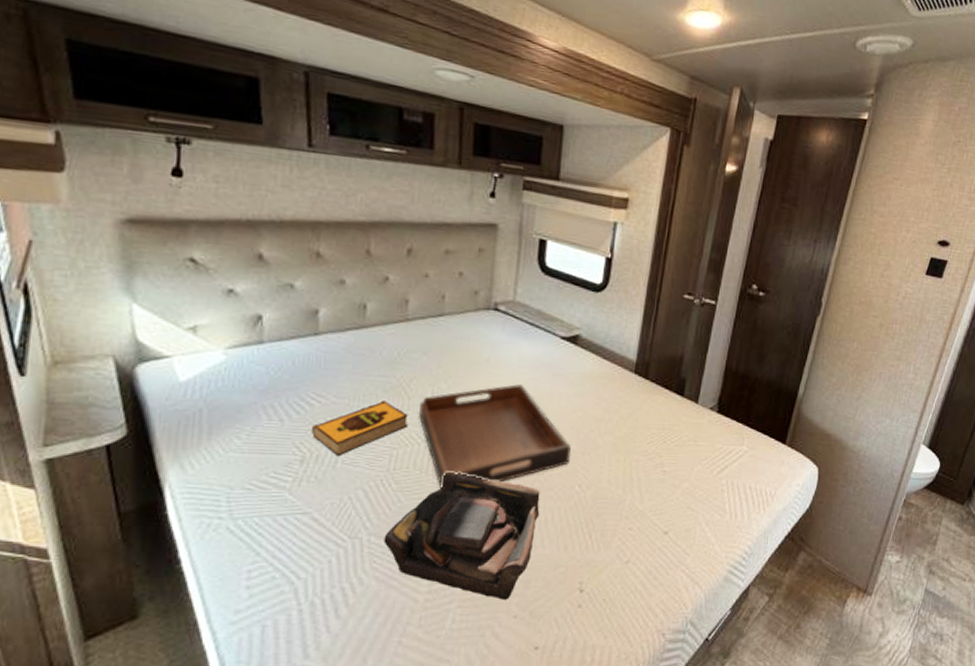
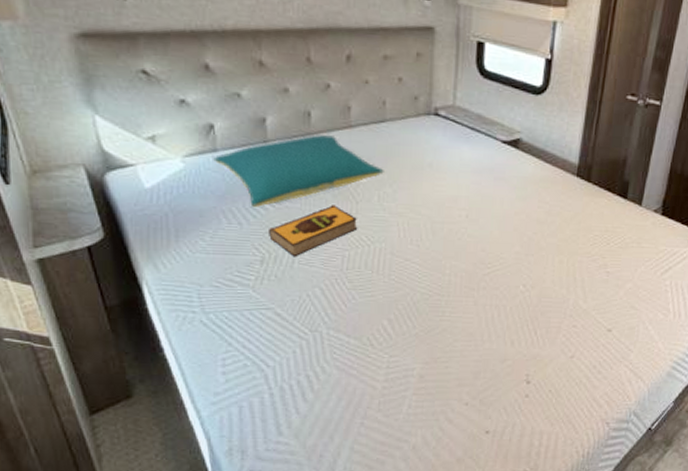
pillow: none [258,327,440,403] -> present [213,134,384,207]
tote bag: present [383,472,540,600] -> none [341,272,487,389]
serving tray: present [418,384,572,488] -> none [366,188,516,287]

